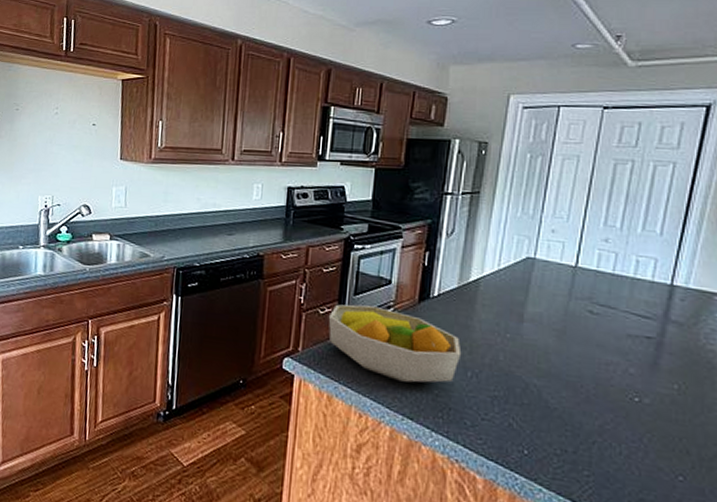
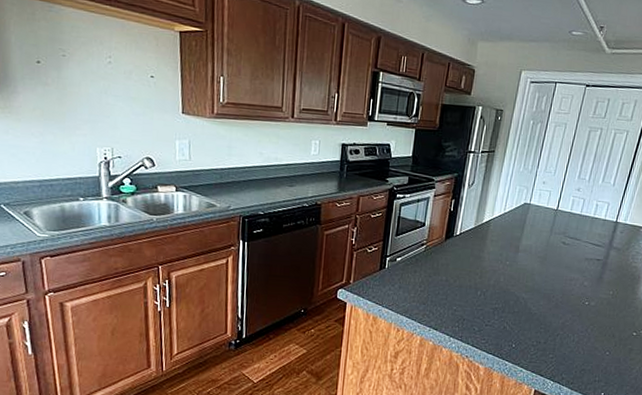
fruit bowl: present [328,304,462,383] -> none [374,243,475,302]

